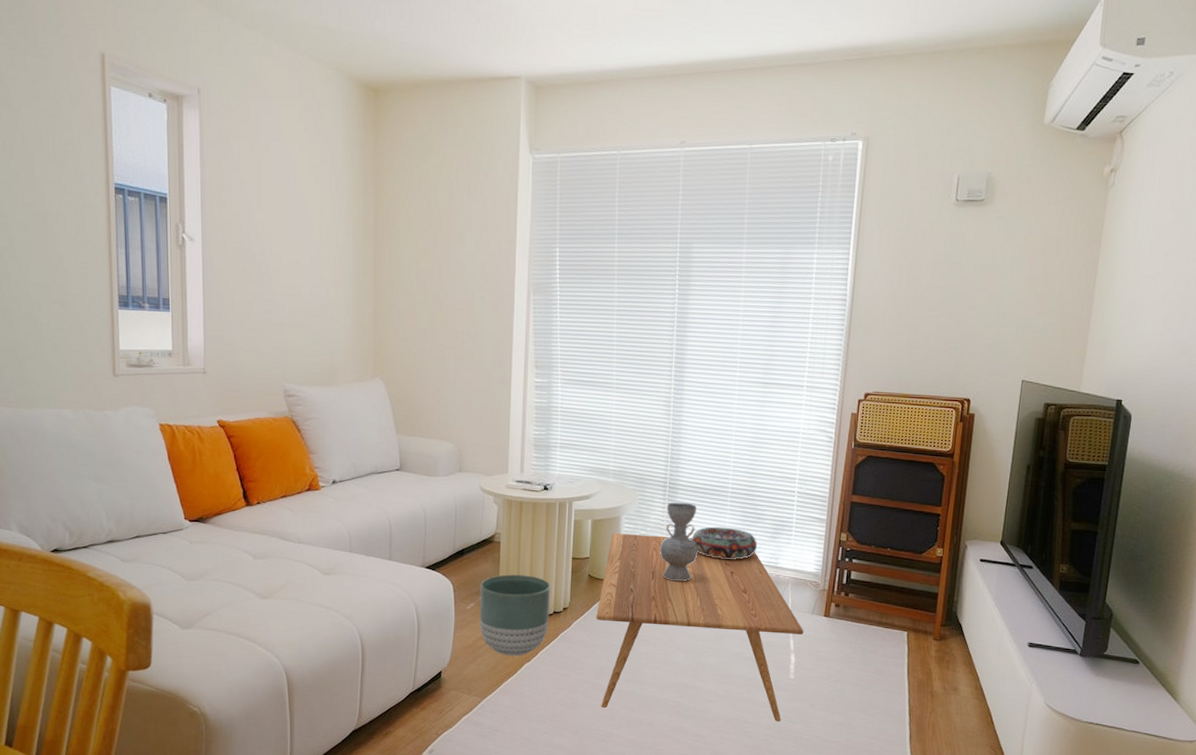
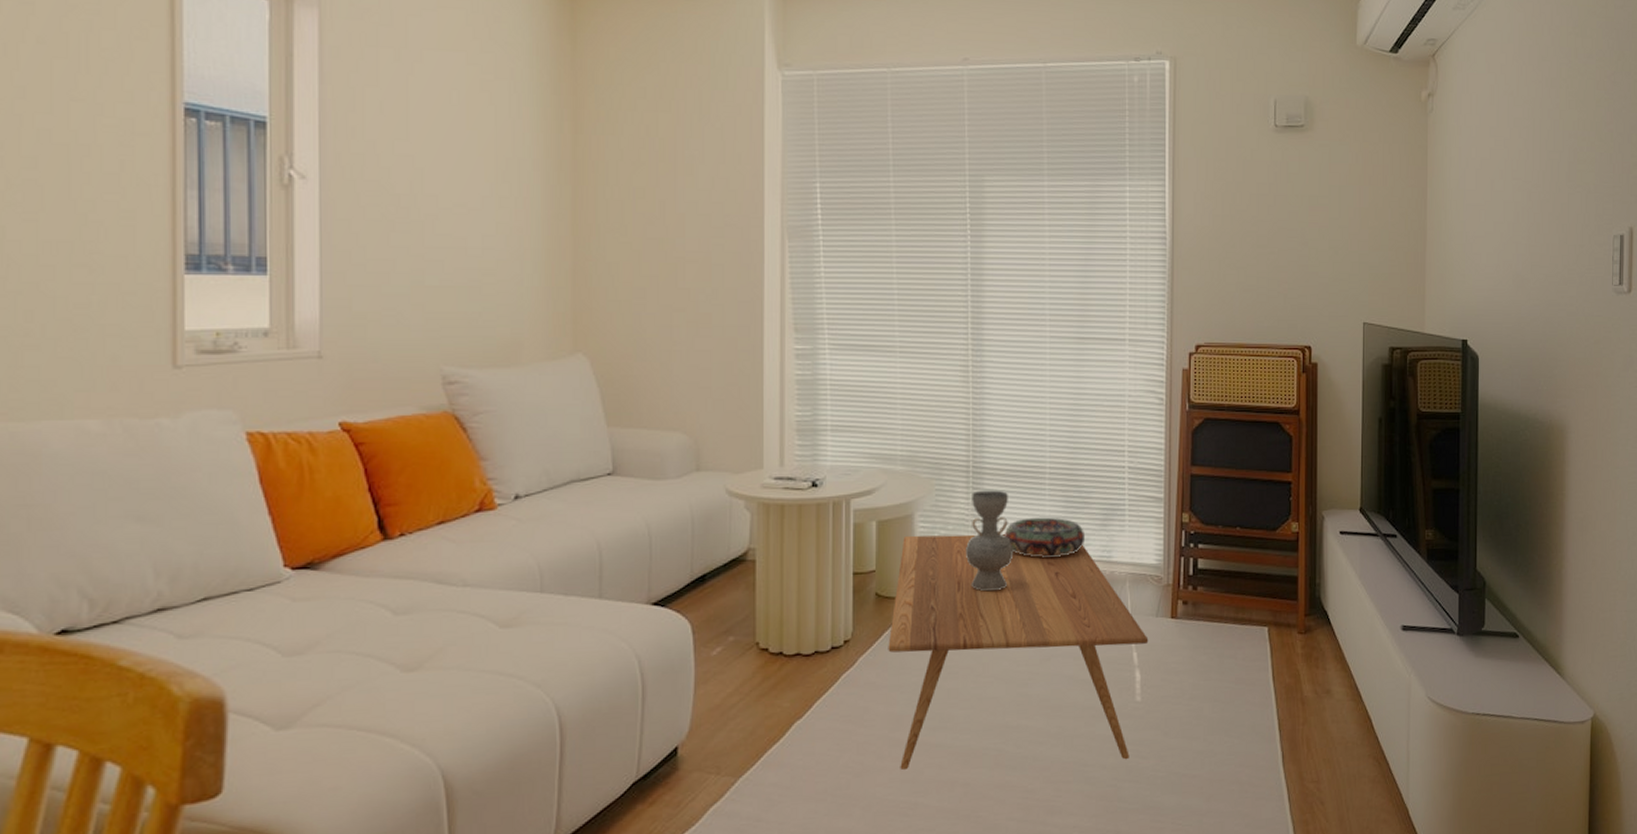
planter: present [479,574,551,656] -> none [729,601,827,715]

